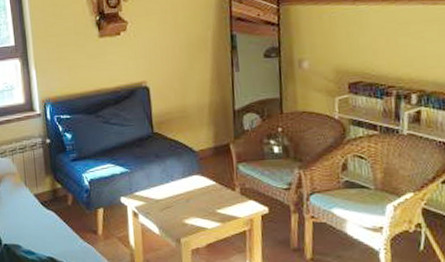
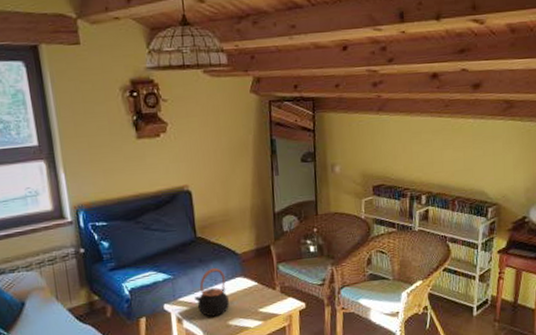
teapot: none [150,164,186,214] -> present [194,268,229,317]

